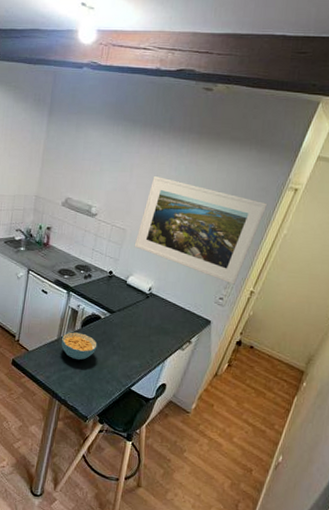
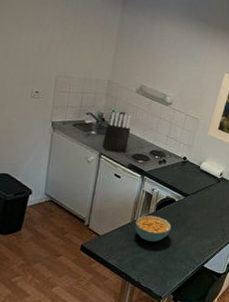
knife block: none [31,227,57,269] -> present [103,112,131,153]

